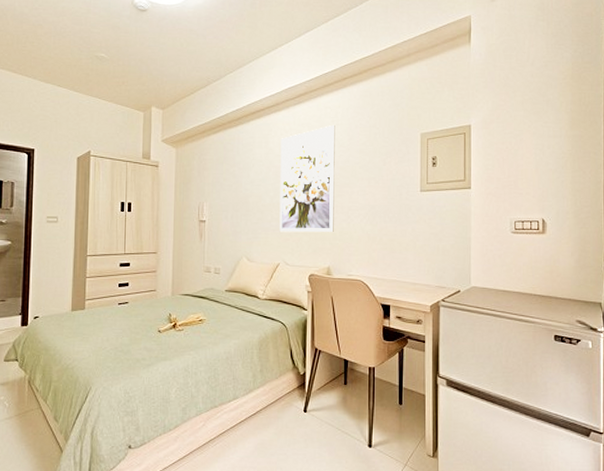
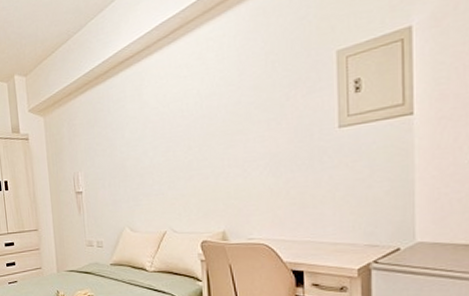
wall art: present [279,124,335,233] -> none [155,59,227,197]

